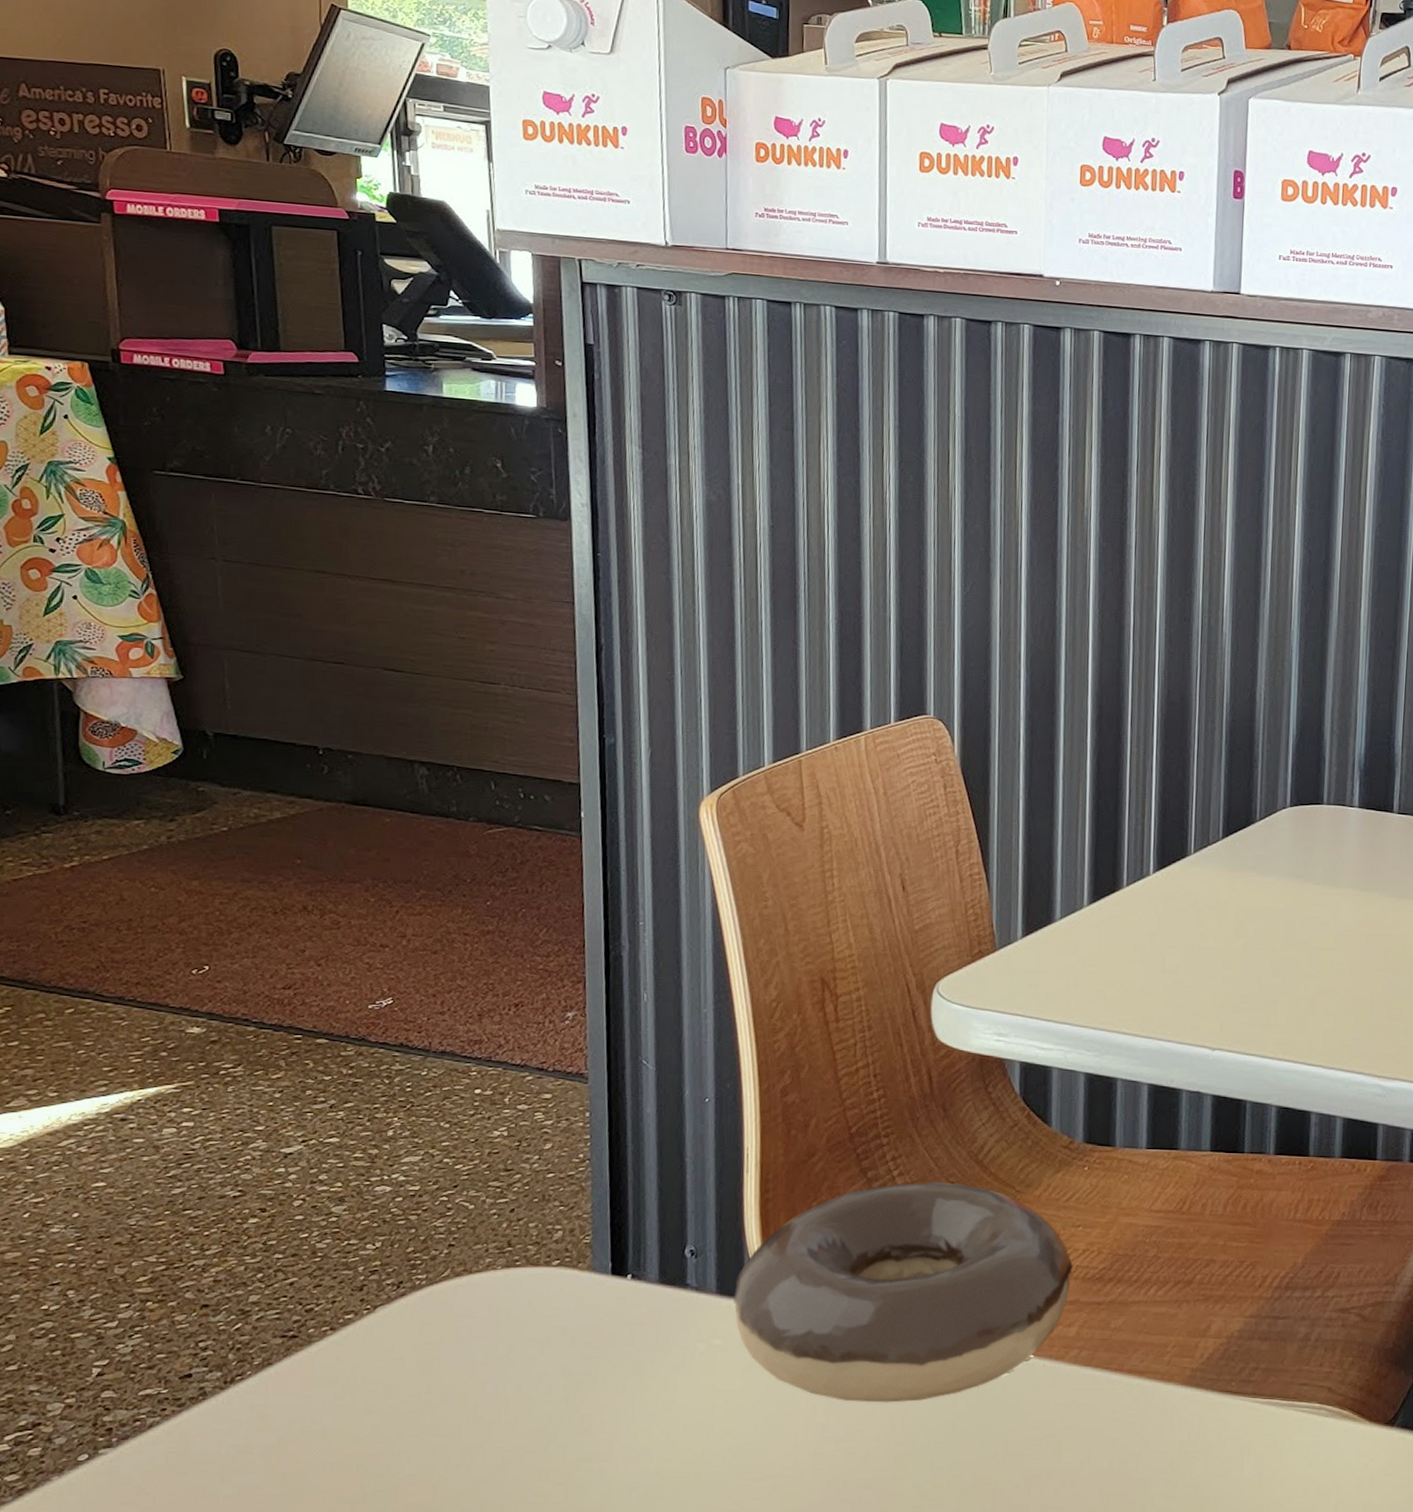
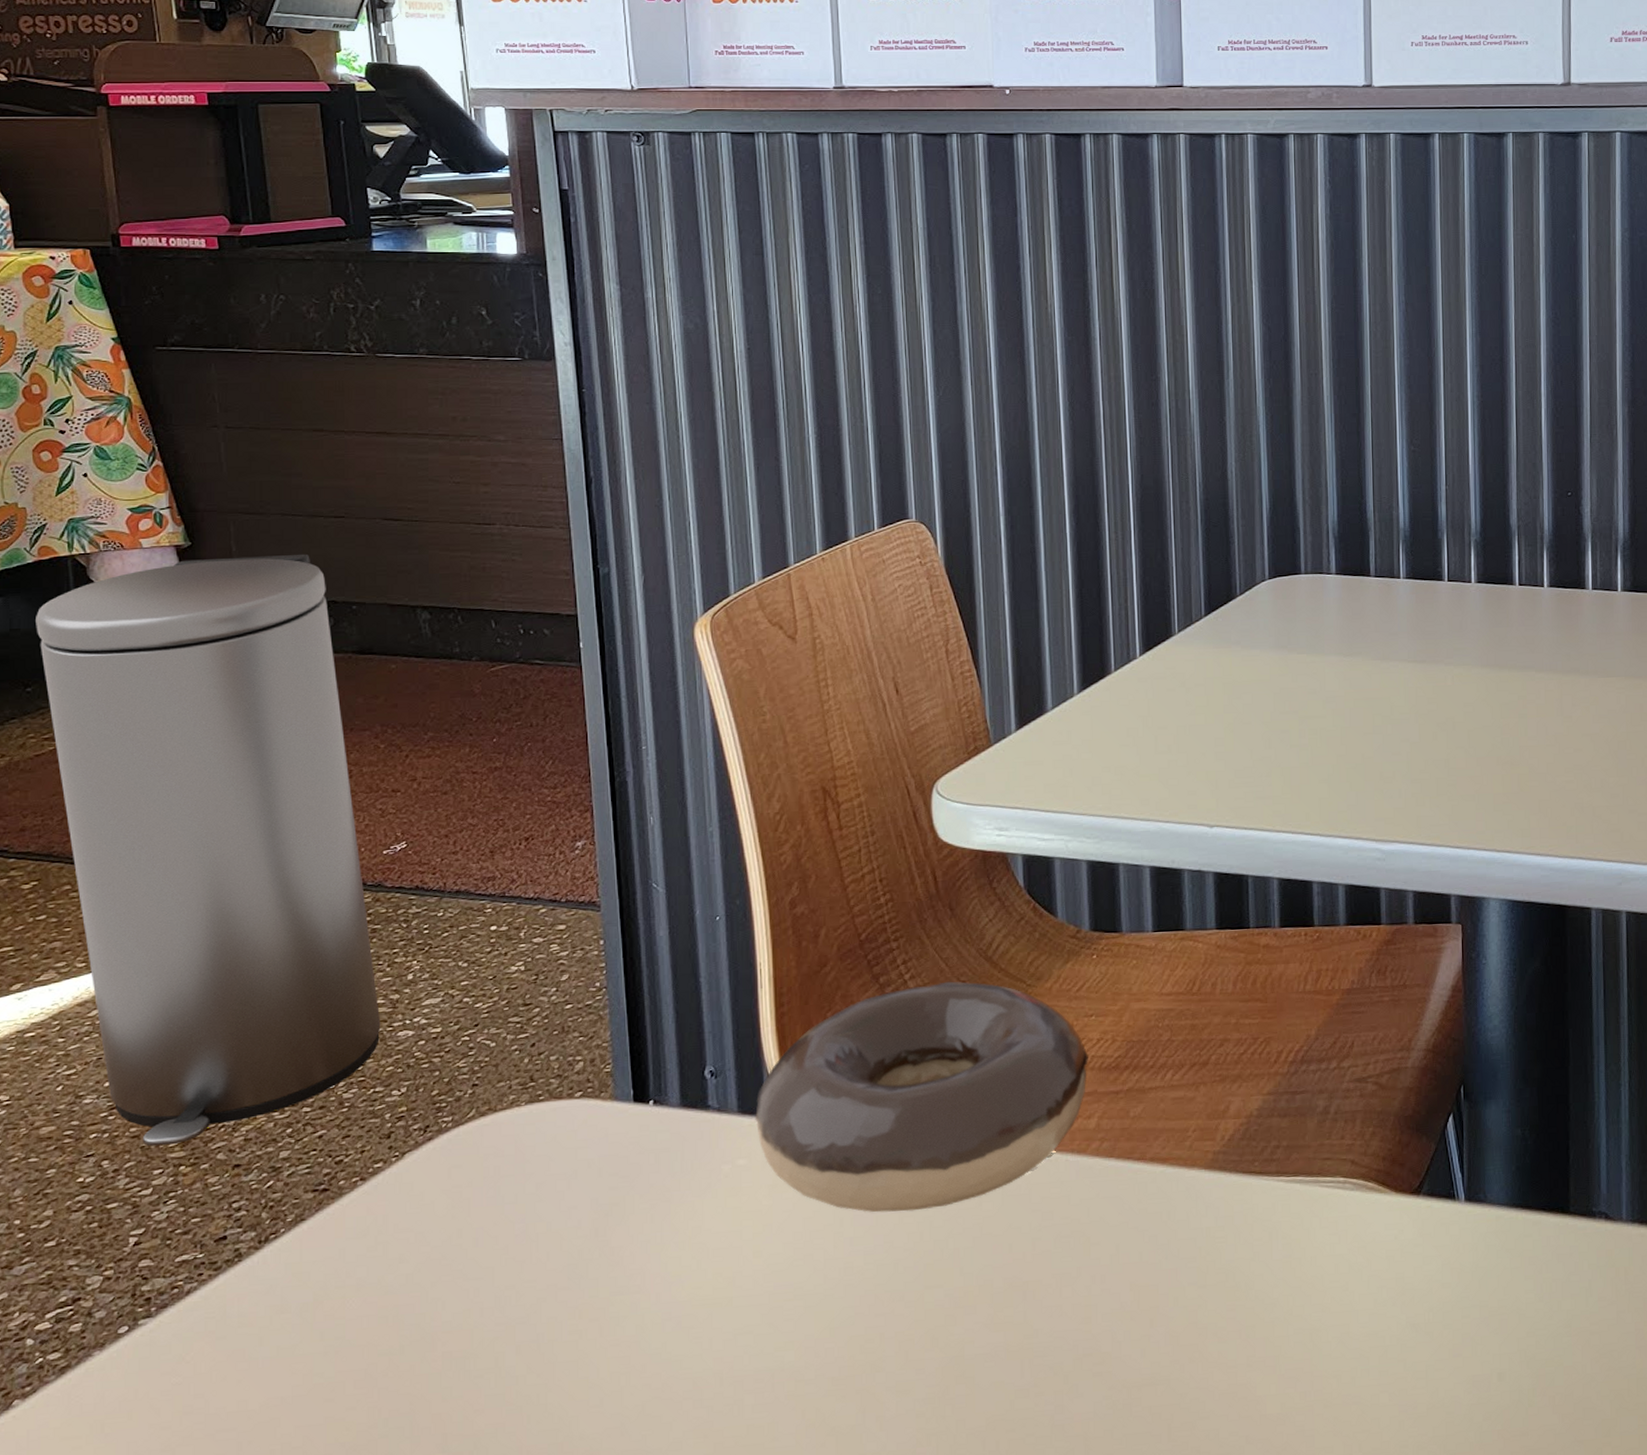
pedal bin: none [18,693,359,1280] -> present [36,553,381,1147]

